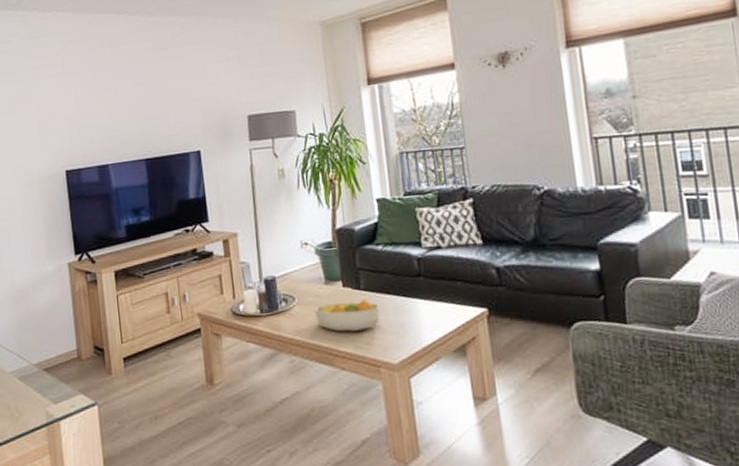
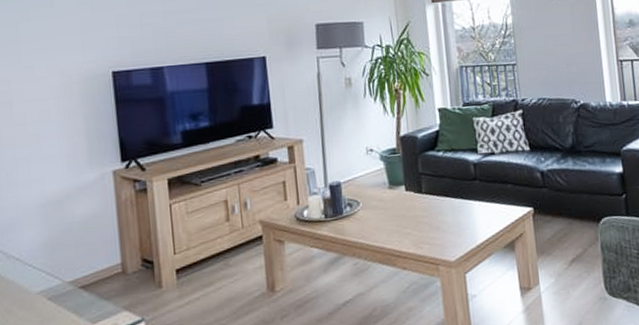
fruit bowl: present [314,299,380,332] -> none [378,202,440,234]

